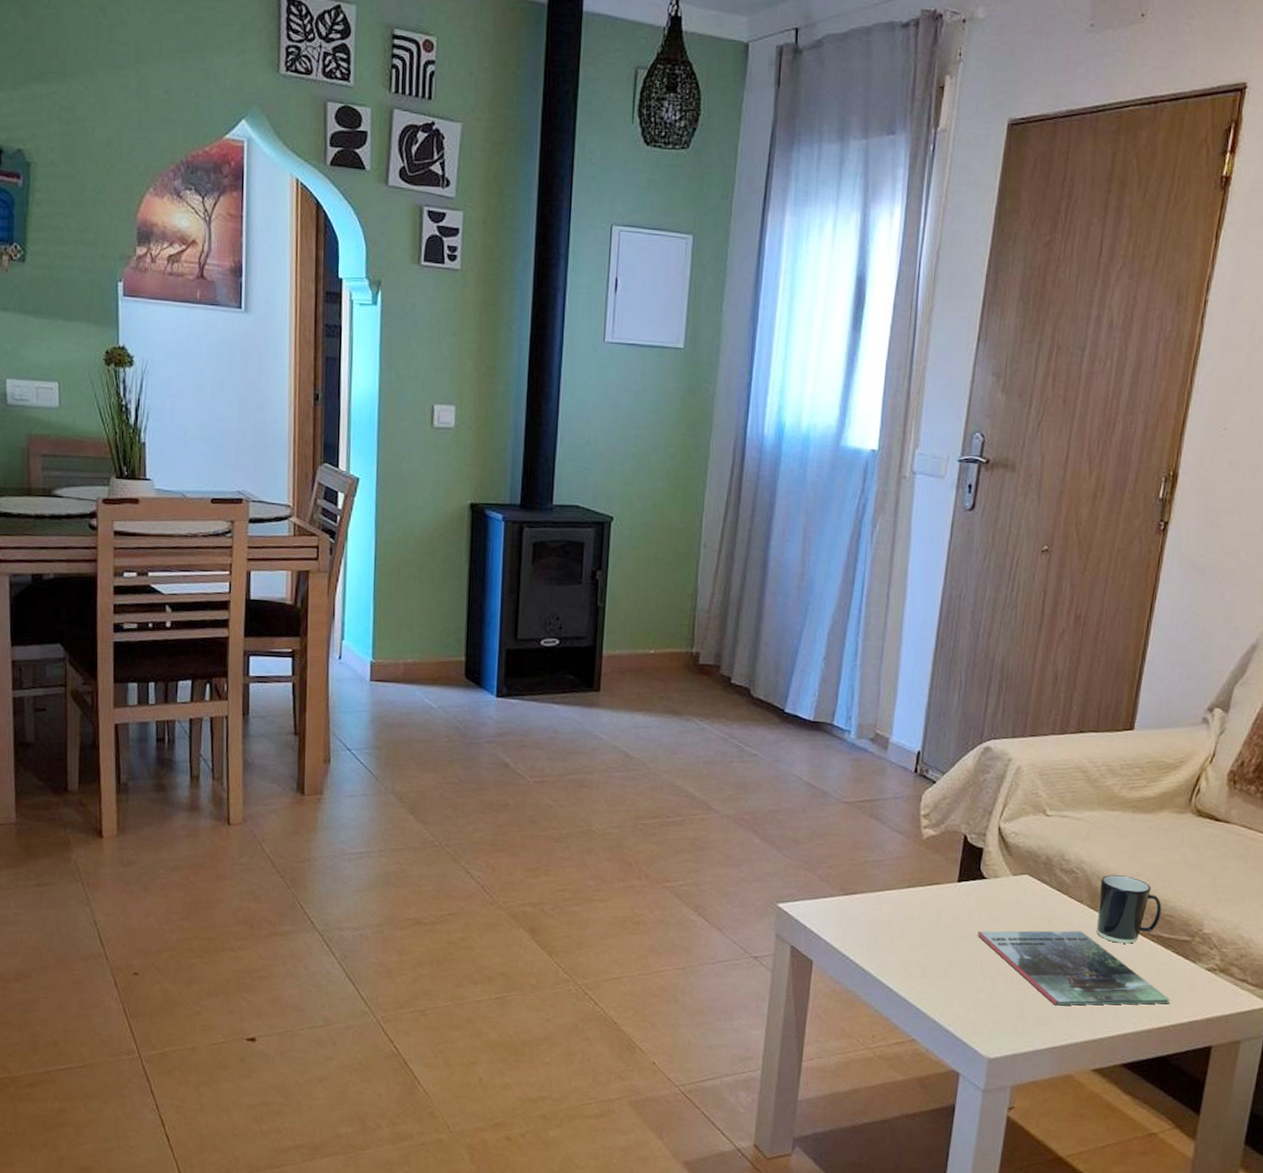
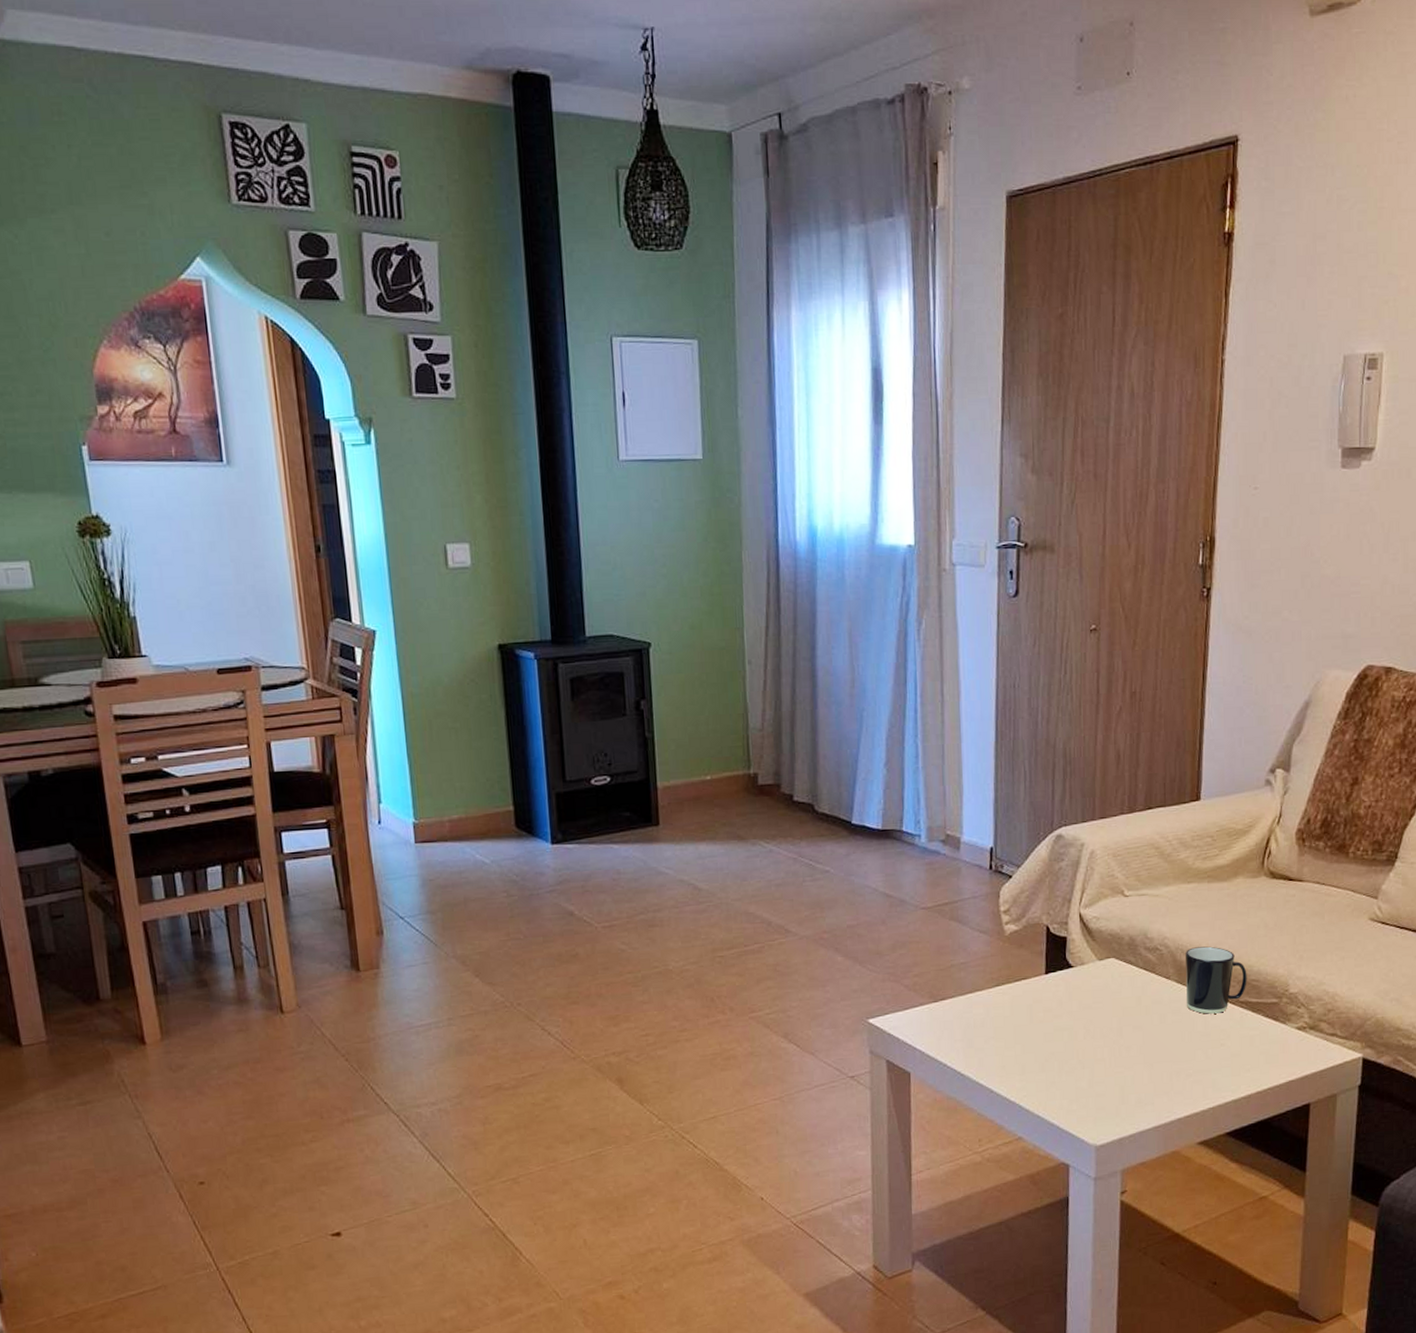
magazine: present [977,930,1171,1006] -> none [1071,1007,1266,1084]

